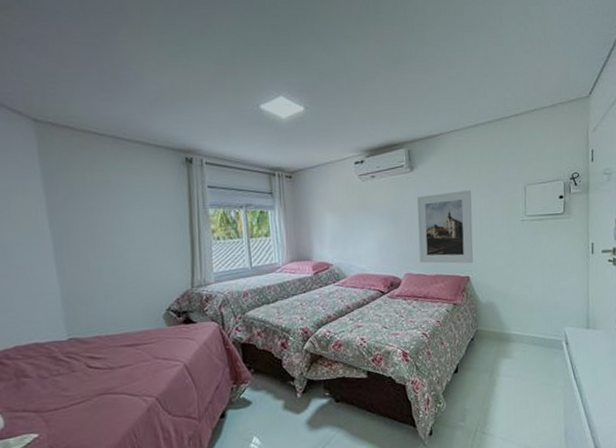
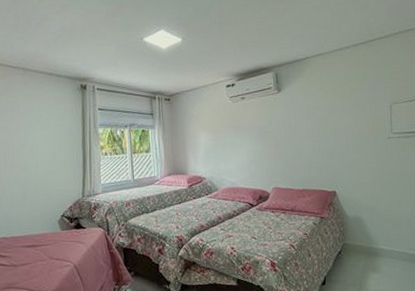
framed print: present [417,190,473,264] -> none [284,109,340,179]

